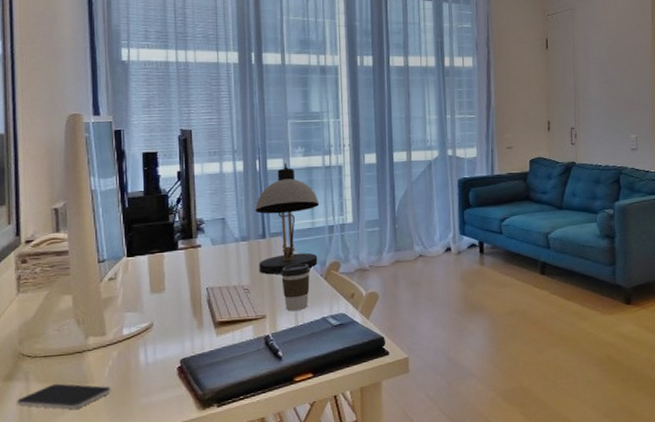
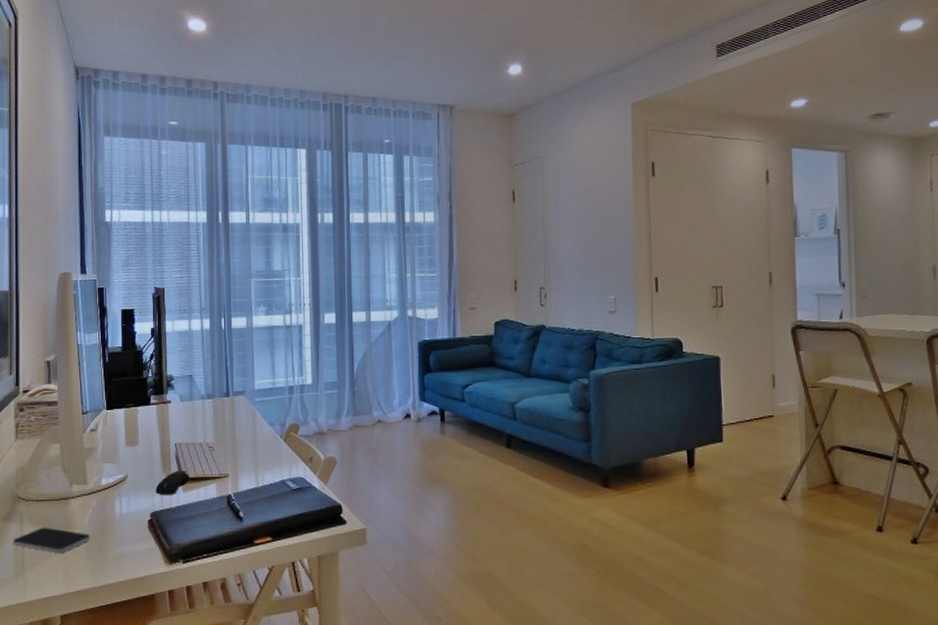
computer mouse: none [185,314,224,341] -> present [155,471,190,496]
desk lamp: present [255,163,320,275] -> none [220,321,280,434]
coffee cup: present [281,264,311,312] -> none [243,424,271,472]

